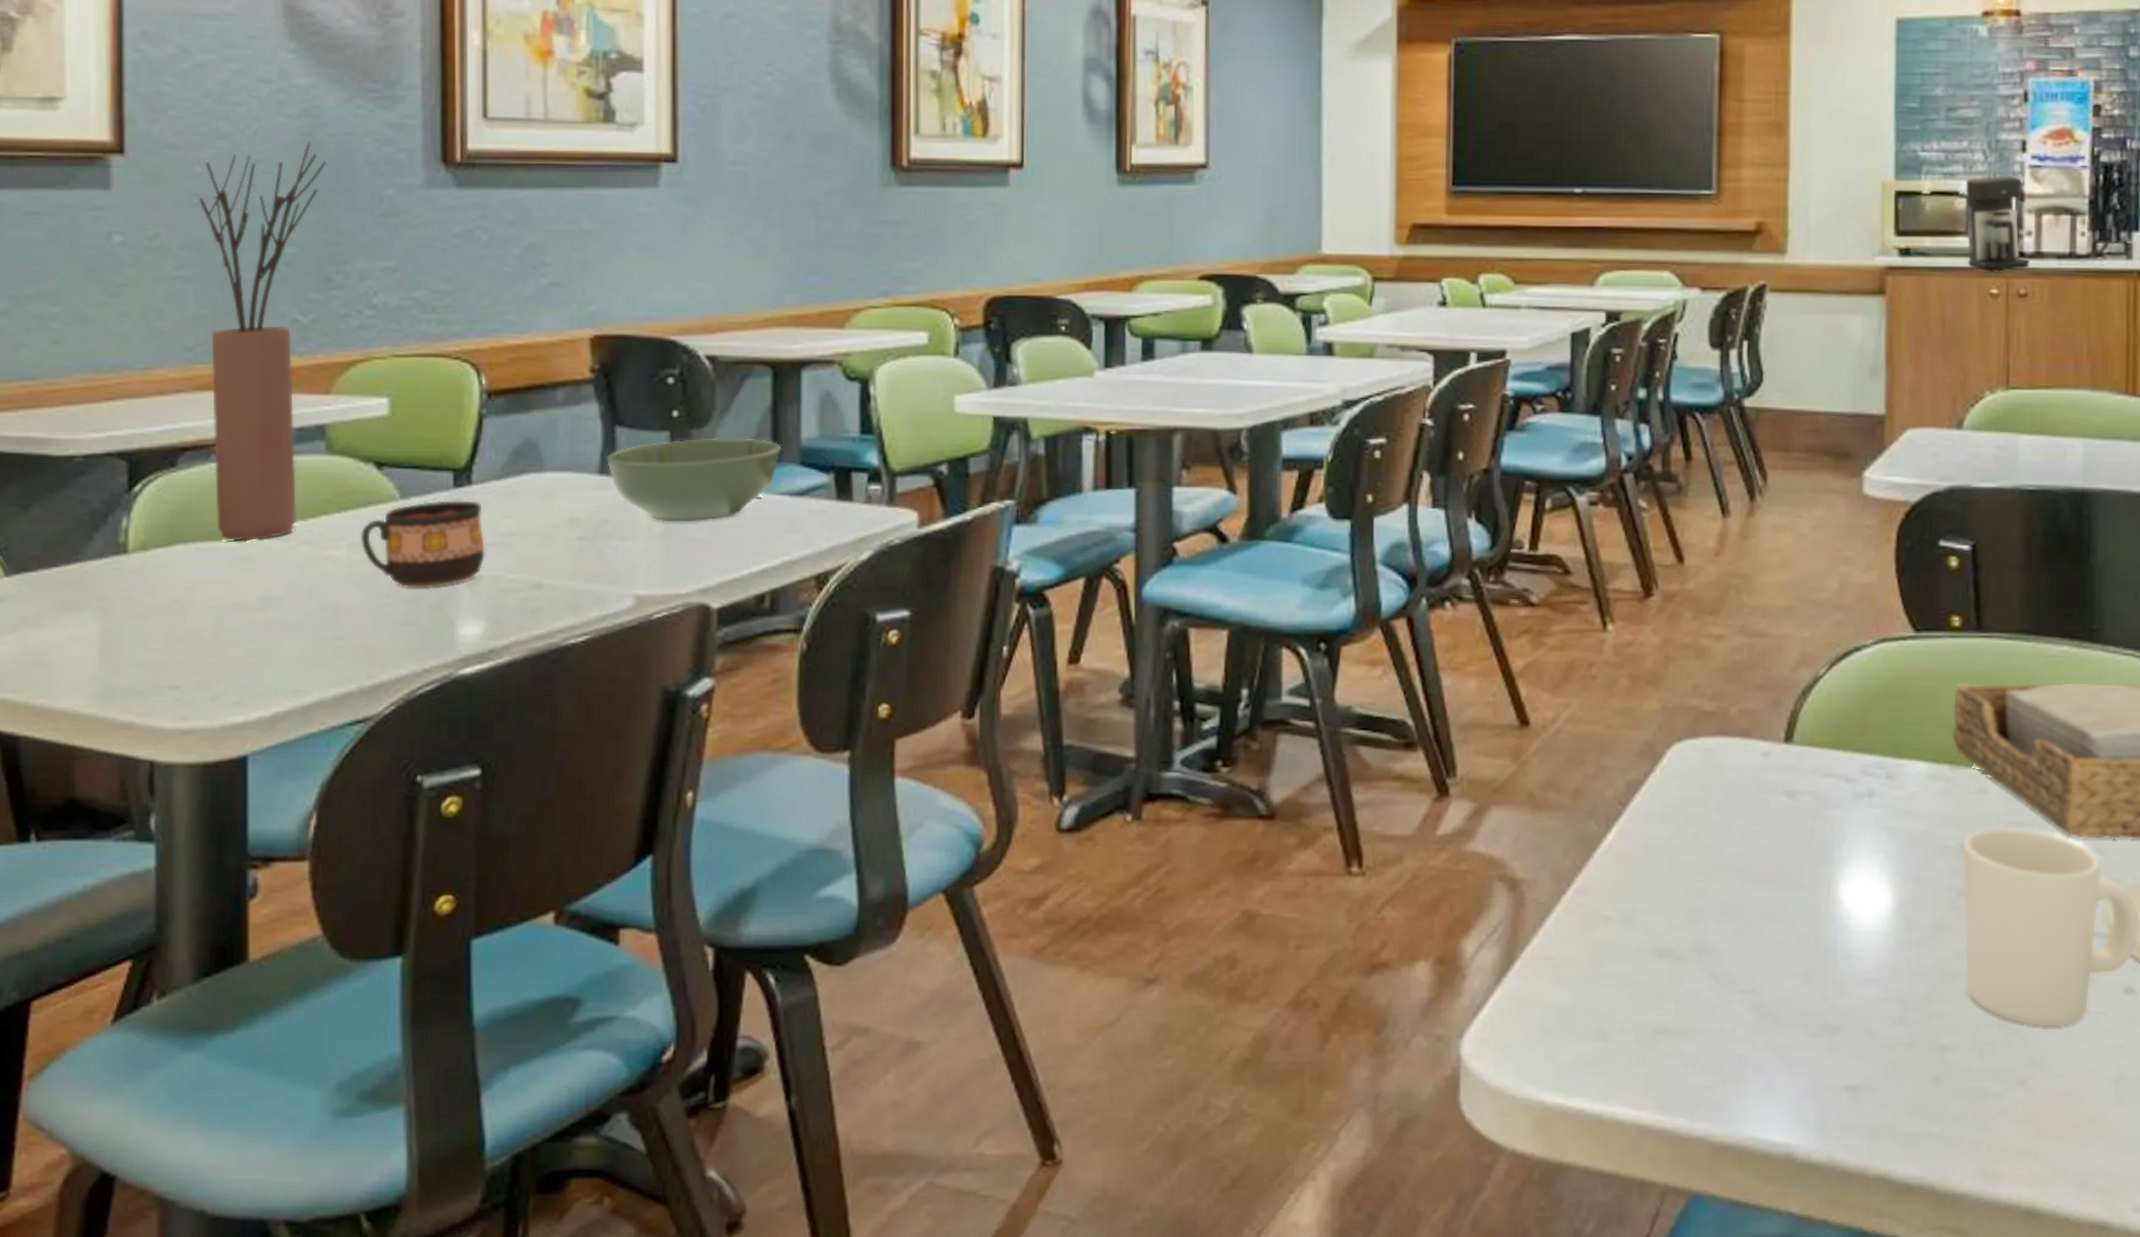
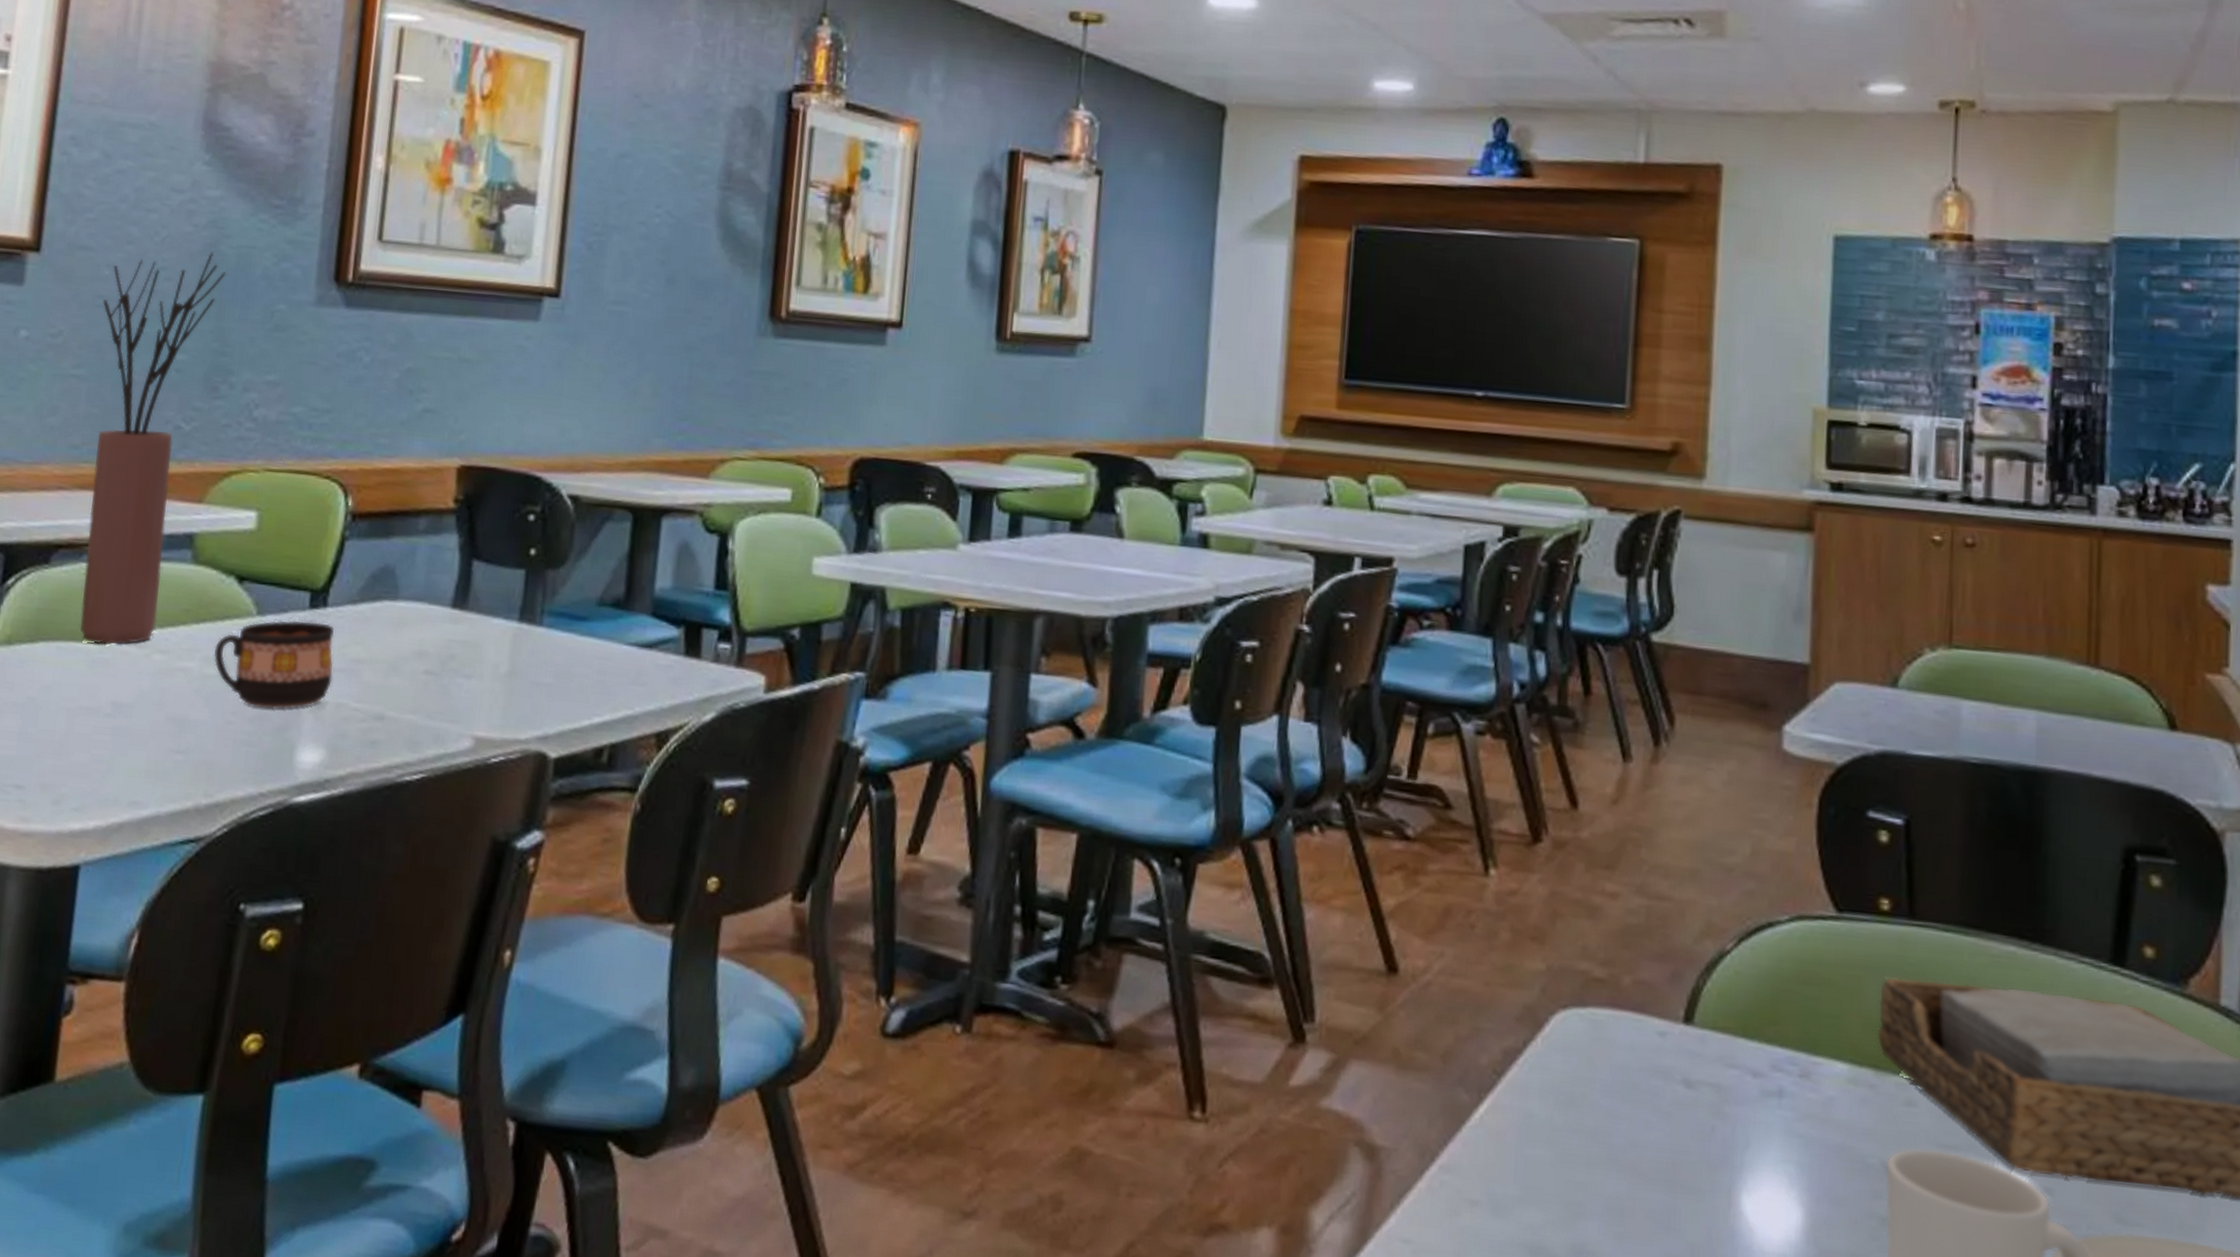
bowl: present [605,438,783,522] -> none [460,579,635,665]
coffee maker: present [1965,175,2030,273] -> none [1906,411,1979,517]

